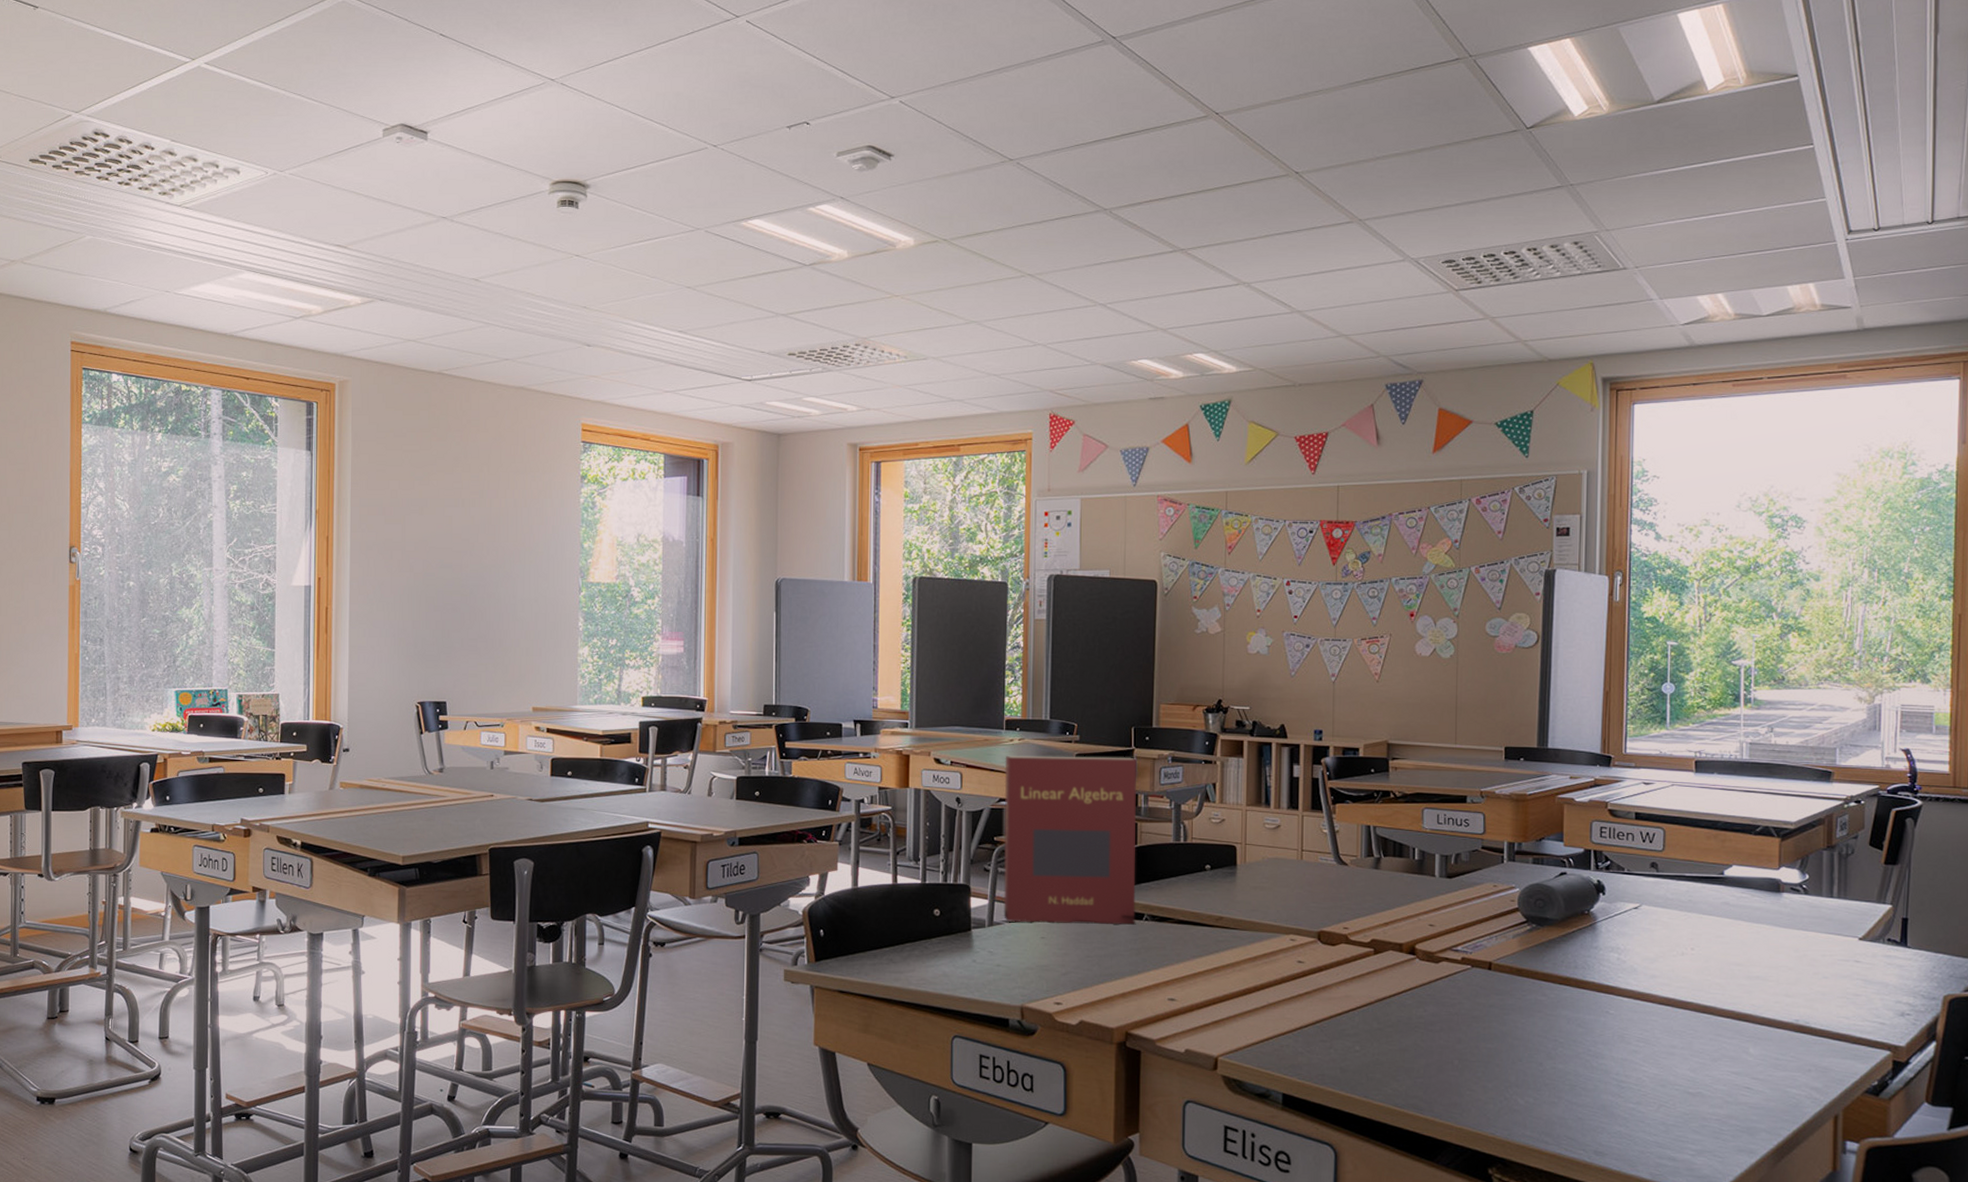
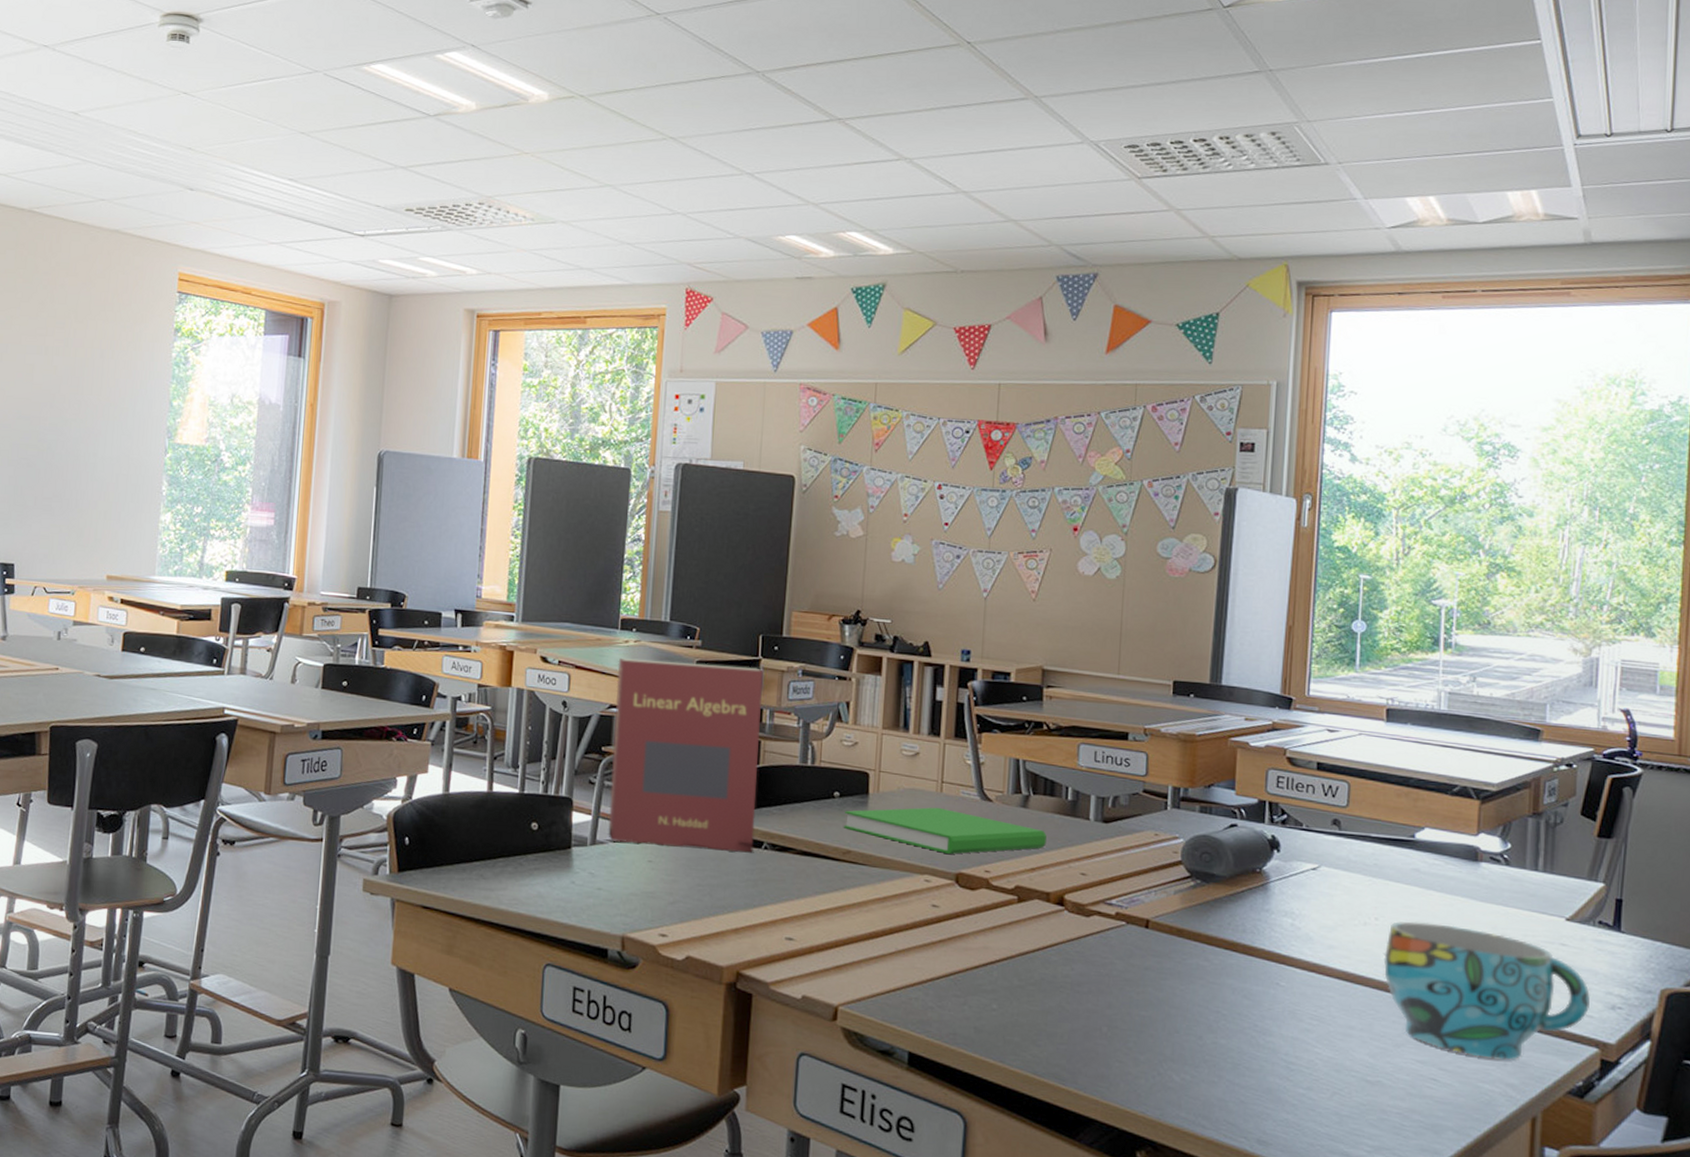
book: none [1215,873,1397,914] -> present [843,807,1047,854]
cup: none [1700,949,1882,1066] -> present [1383,921,1590,1060]

